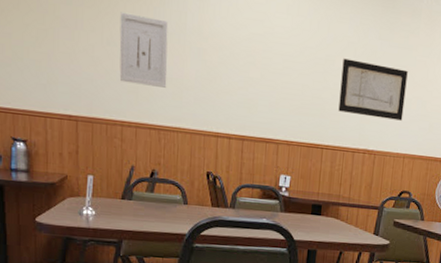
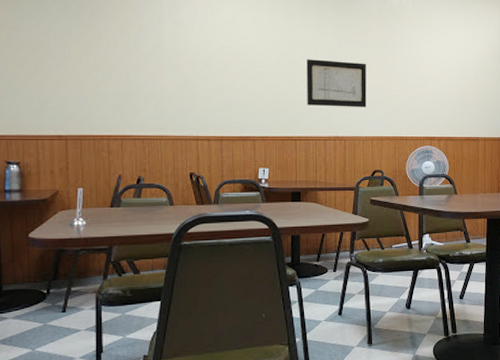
wall art: present [119,12,169,88] -> none [103,41,148,102]

